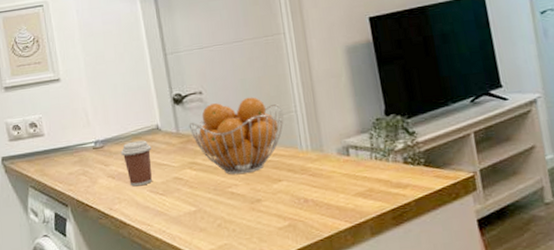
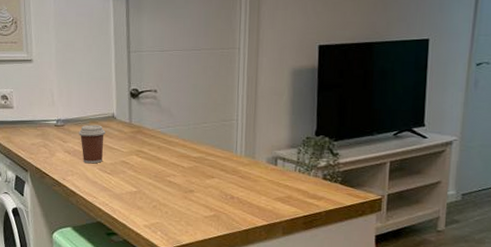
fruit basket: present [188,97,284,175] -> none [141,101,226,168]

